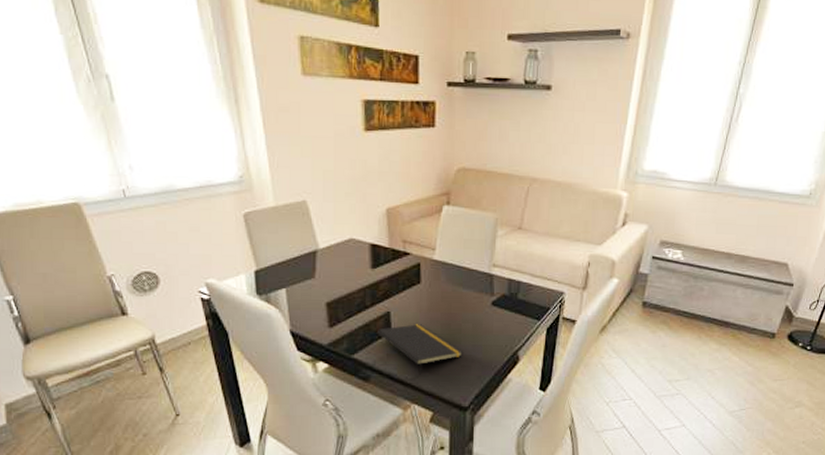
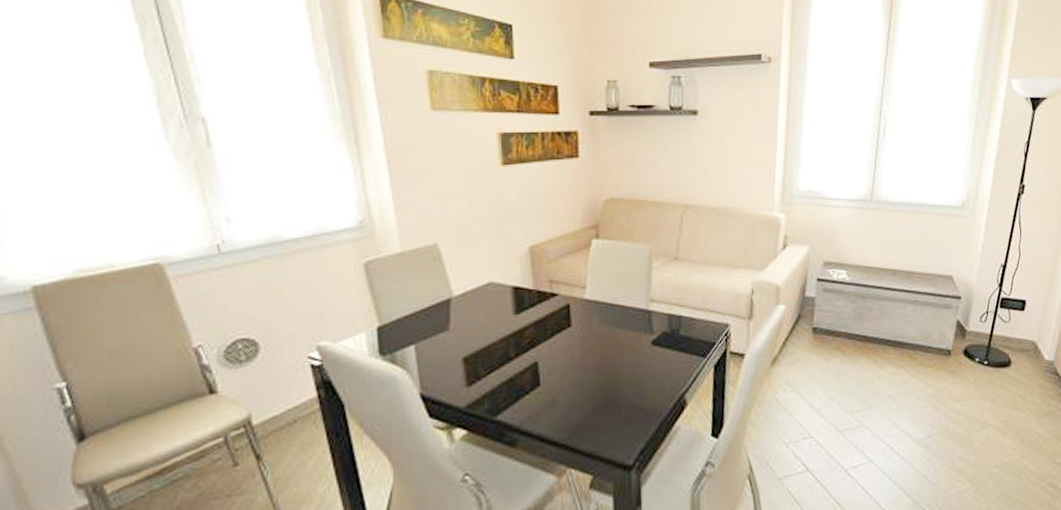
notepad: present [378,324,462,375] -> none [524,373,623,433]

